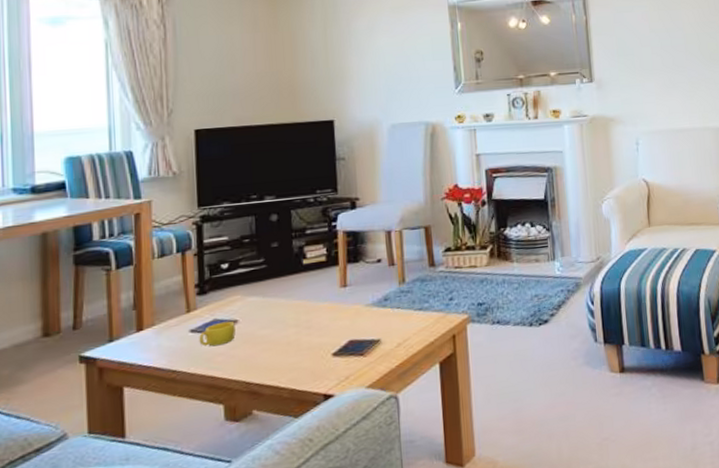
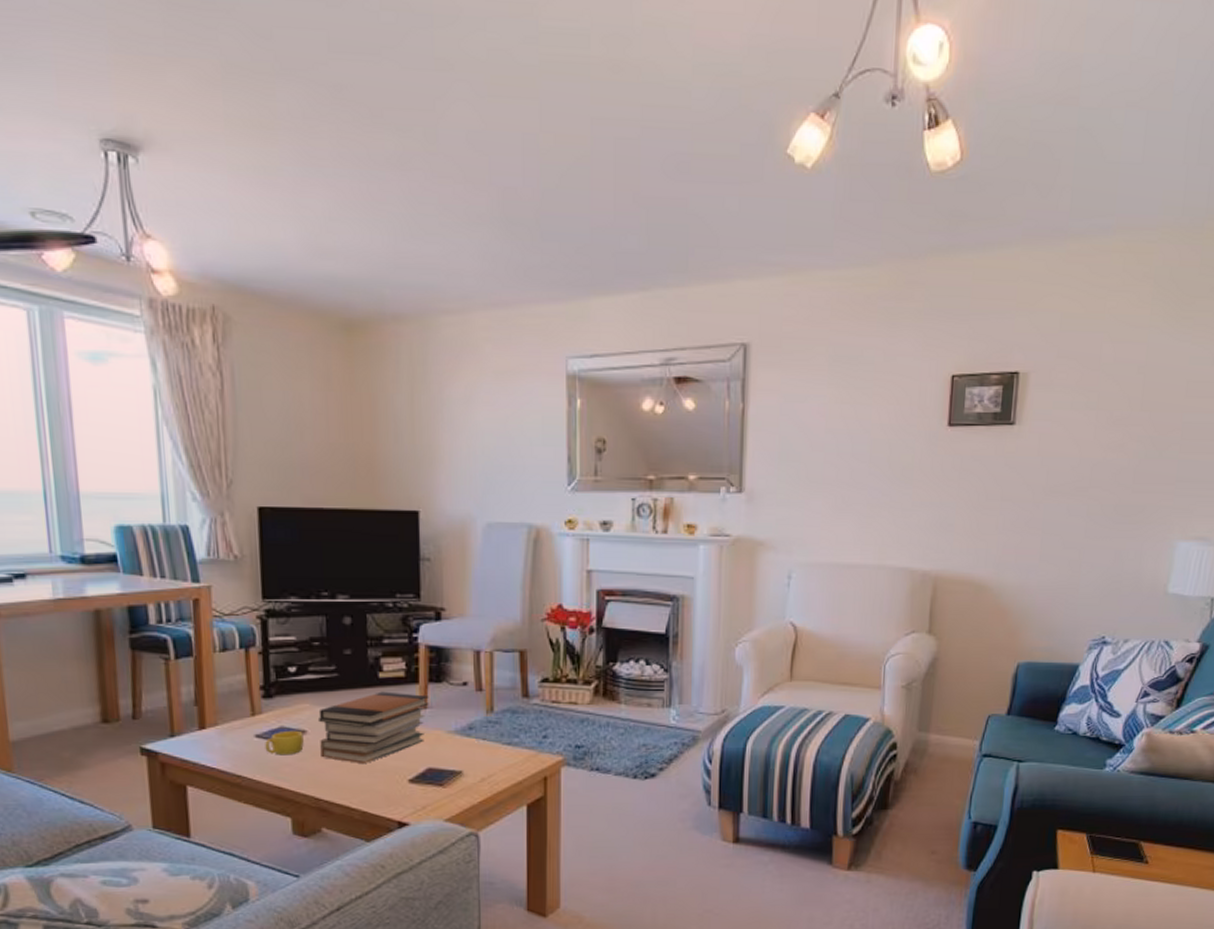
book stack: none [248,275,348,345] -> present [317,691,429,765]

